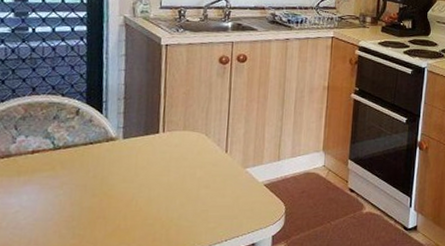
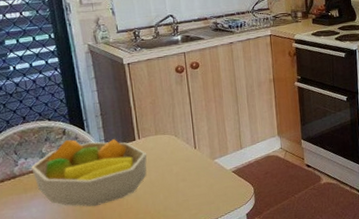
fruit bowl: none [31,120,170,204] -> present [31,139,147,207]

